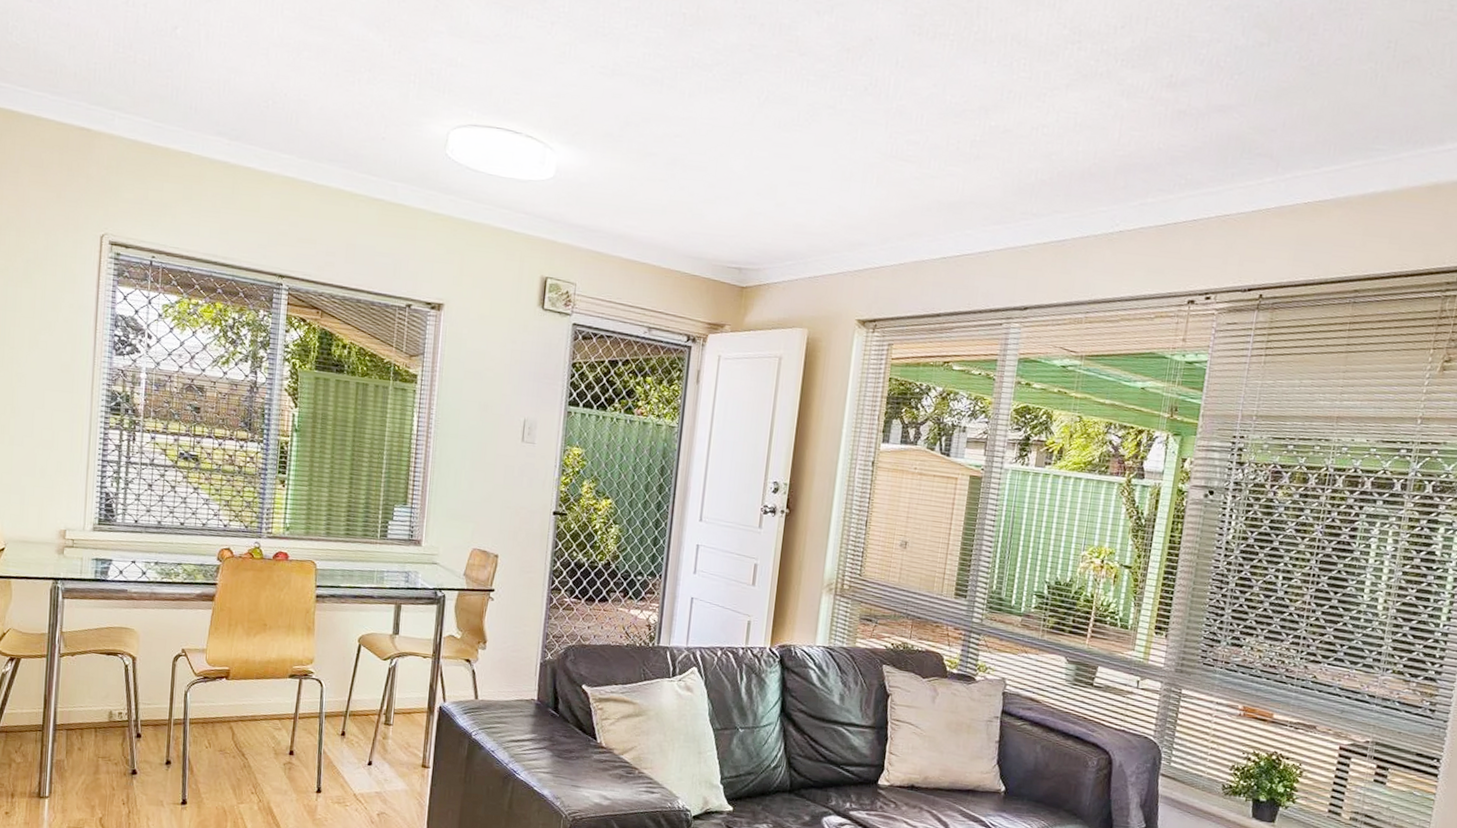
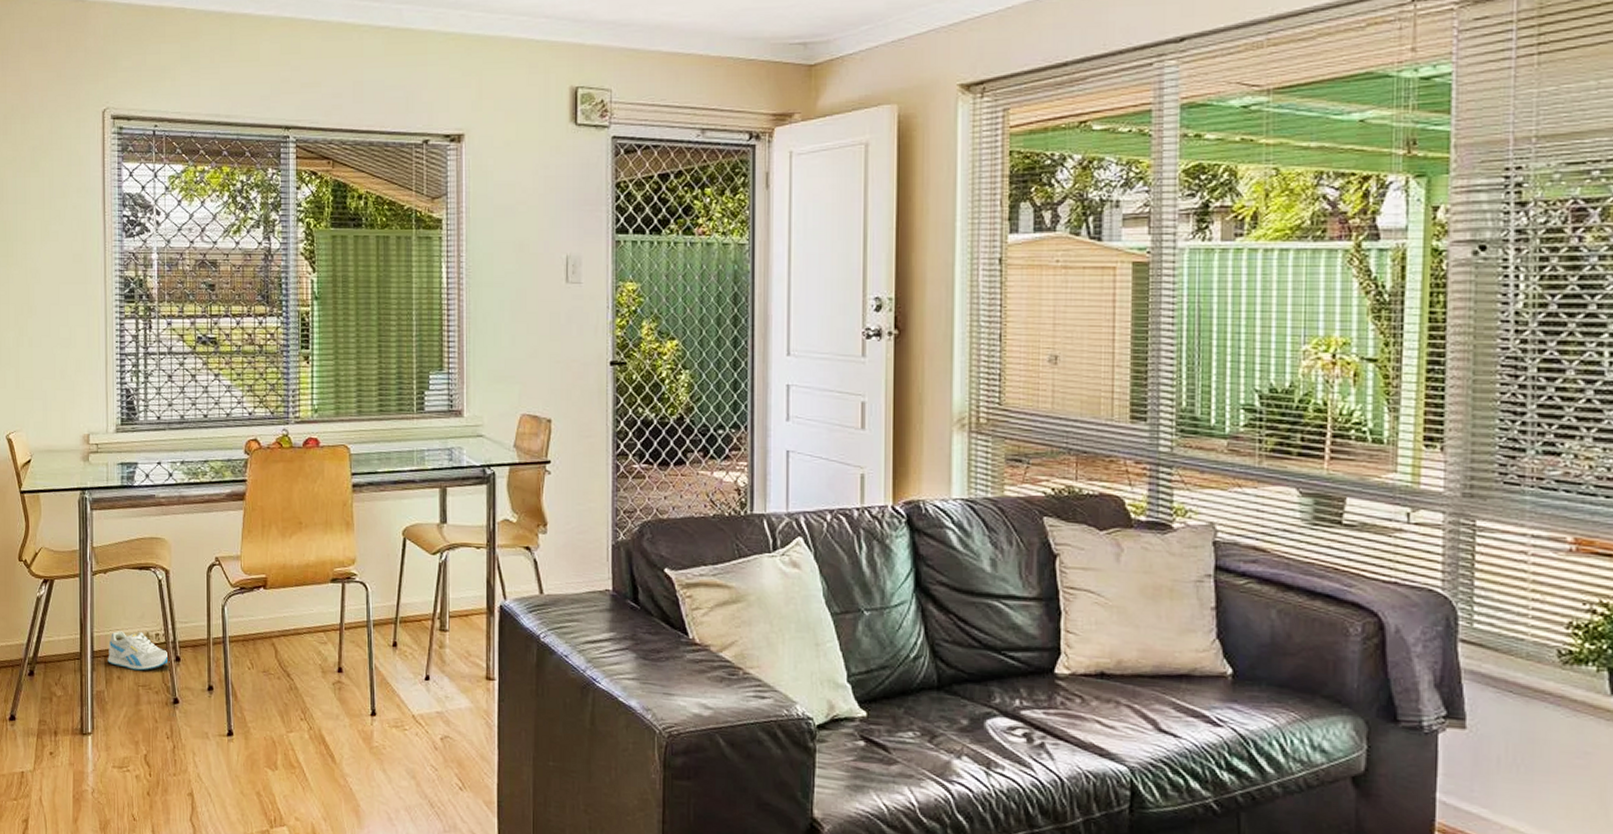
sneaker: none [69,708,131,744] -> present [108,631,170,671]

